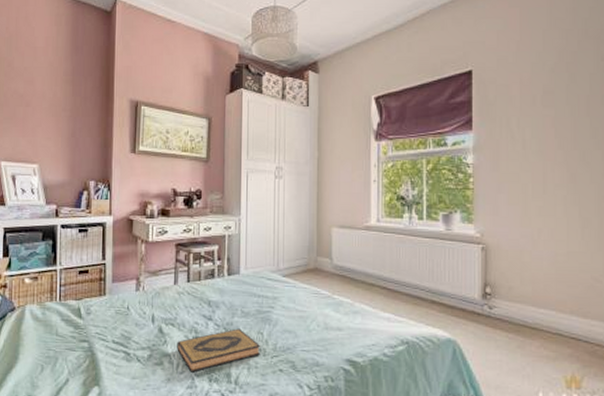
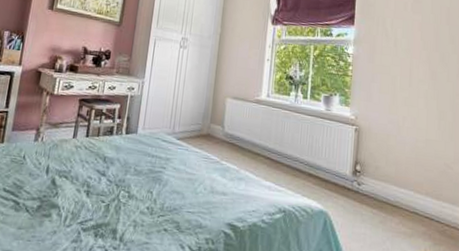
hardback book: present [177,328,260,373] -> none [67,186,149,227]

